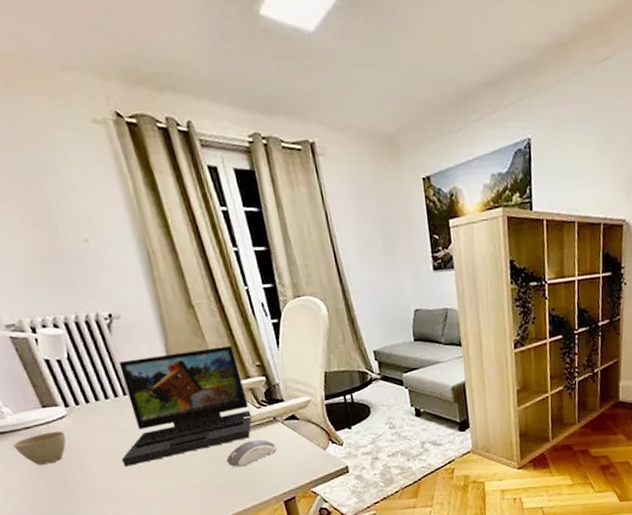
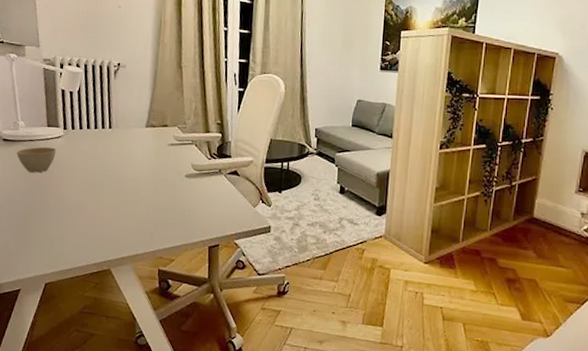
laptop: present [119,345,252,467] -> none [91,101,203,188]
computer mouse: present [226,439,277,468] -> none [172,186,215,208]

